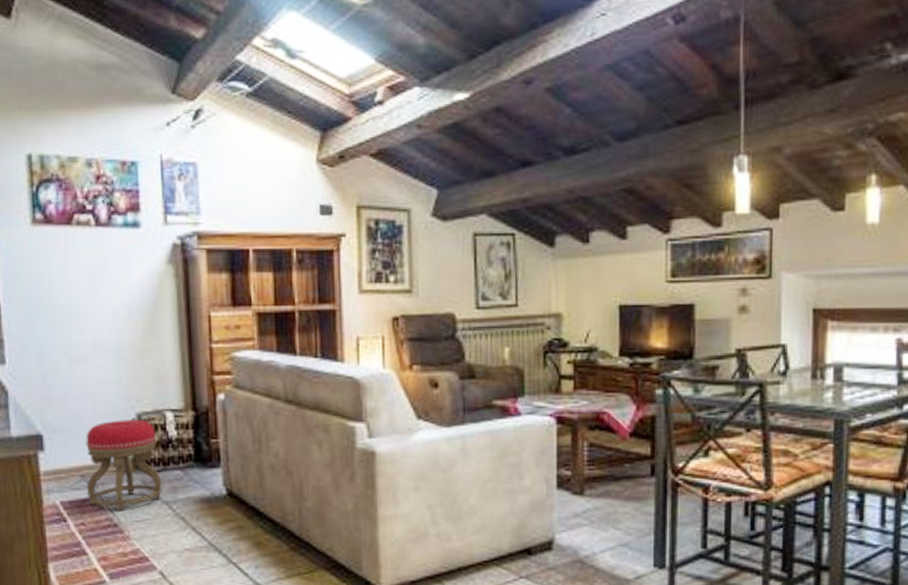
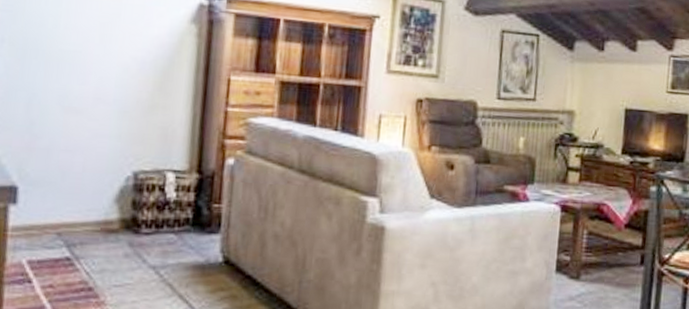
stool: present [85,420,162,512] -> none [62,177,152,275]

